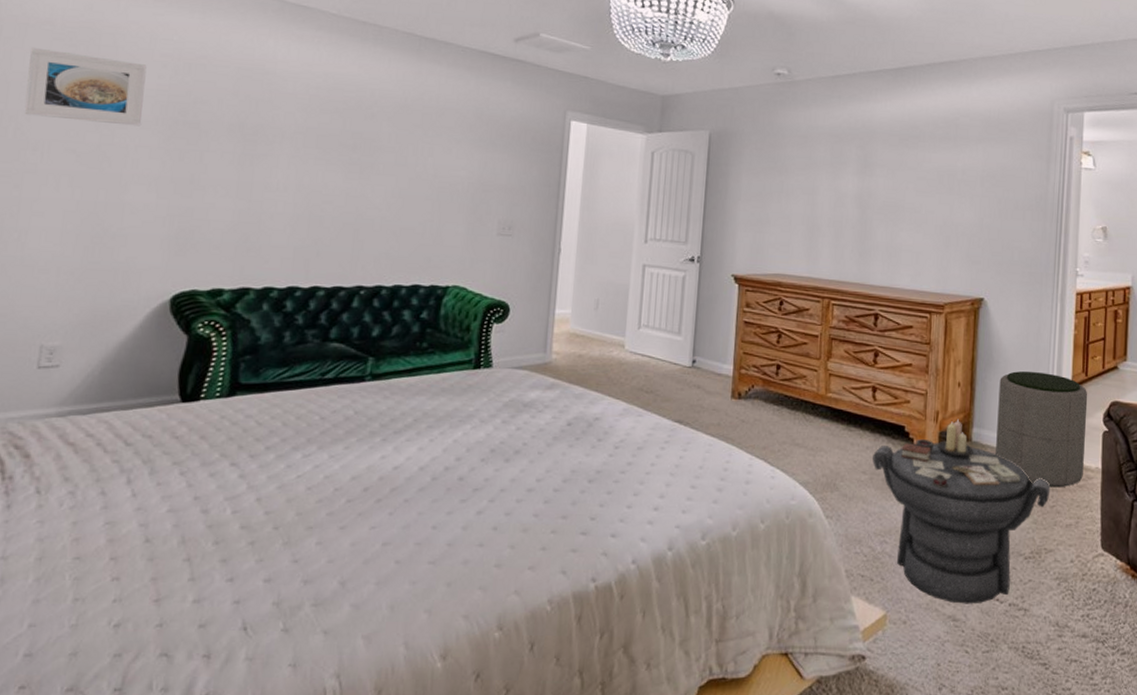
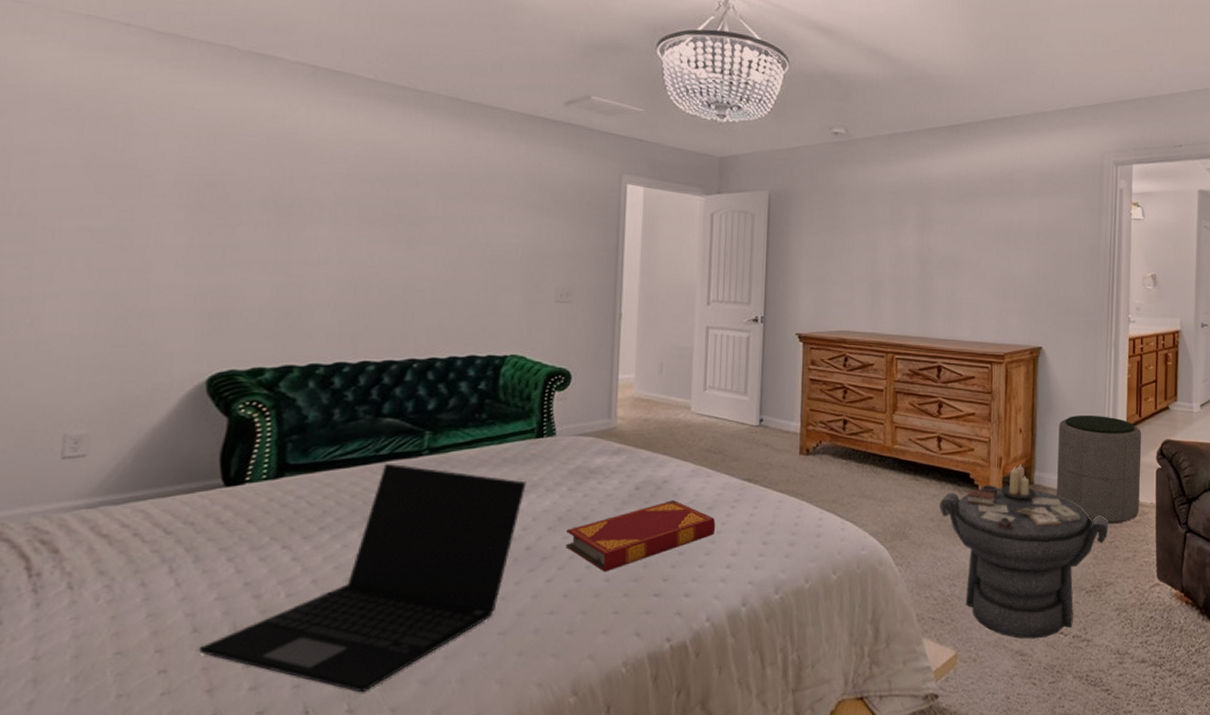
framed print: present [24,47,147,127] -> none [29,119,166,201]
laptop: none [150,387,462,613] -> present [199,463,527,693]
hardback book: none [497,438,645,507] -> present [565,500,716,572]

